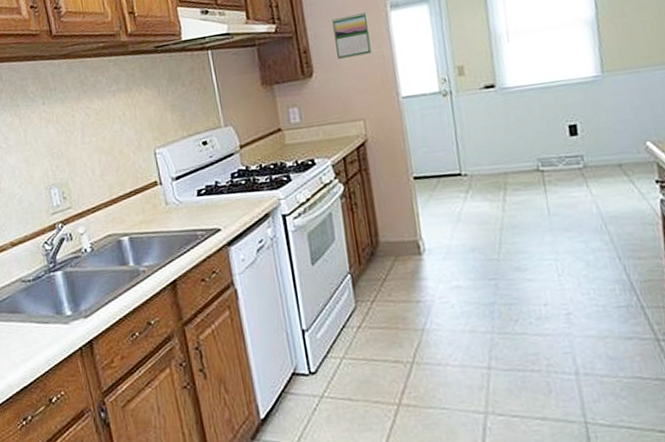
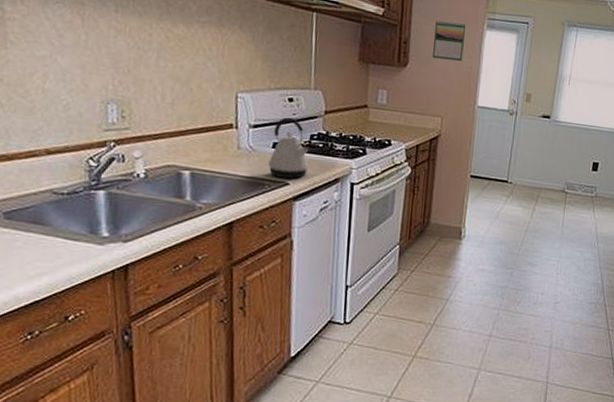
kettle: none [195,160,236,225] -> present [268,117,309,179]

